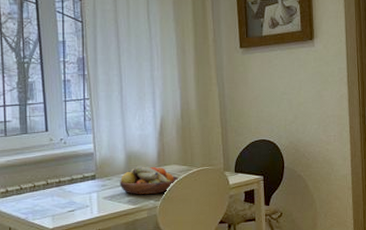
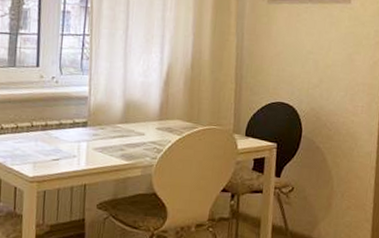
fruit bowl: present [119,165,180,194] -> none [113,116,182,151]

